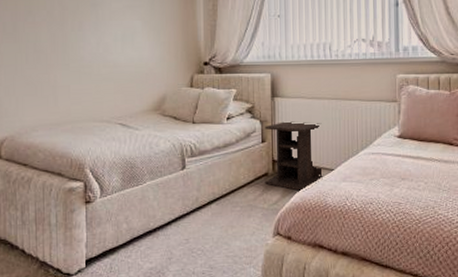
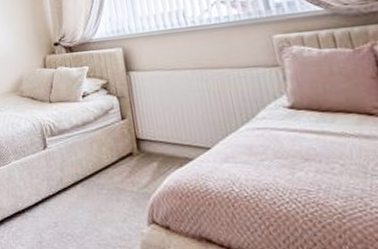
nightstand: present [264,121,323,192] -> none [122,95,198,174]

